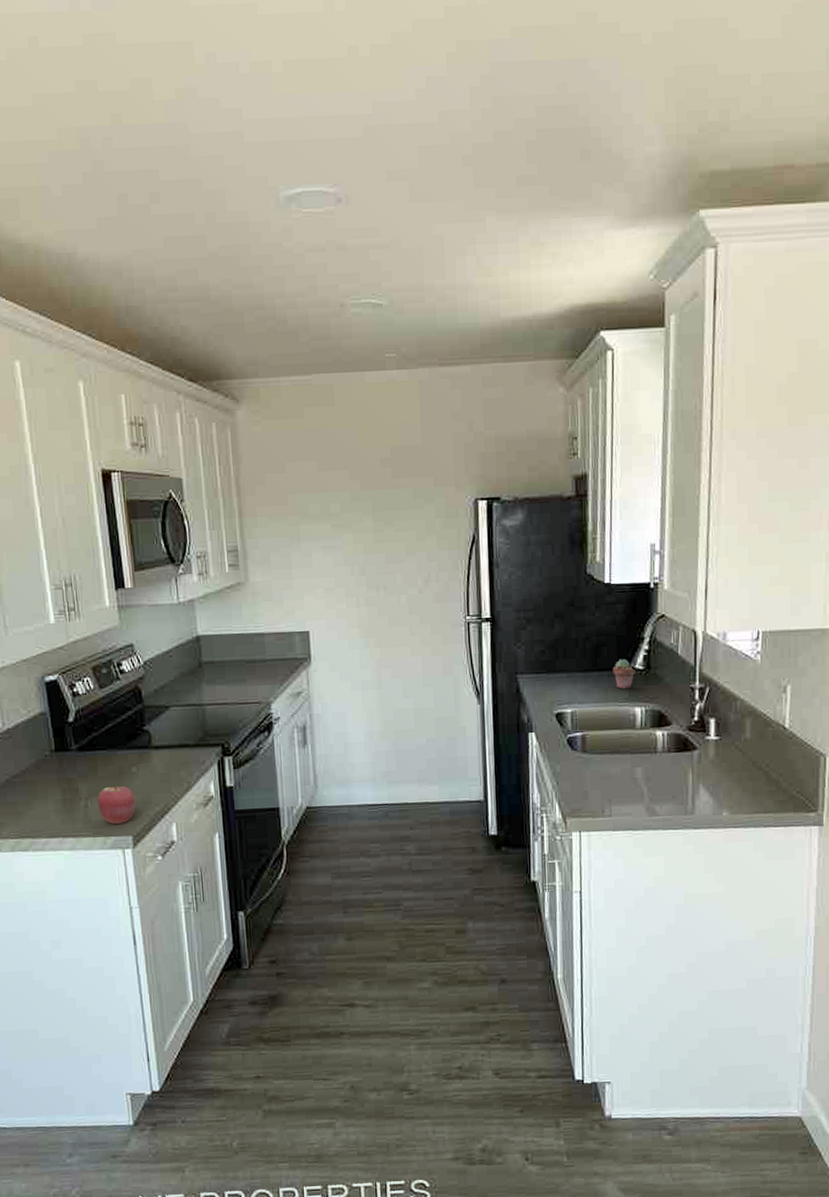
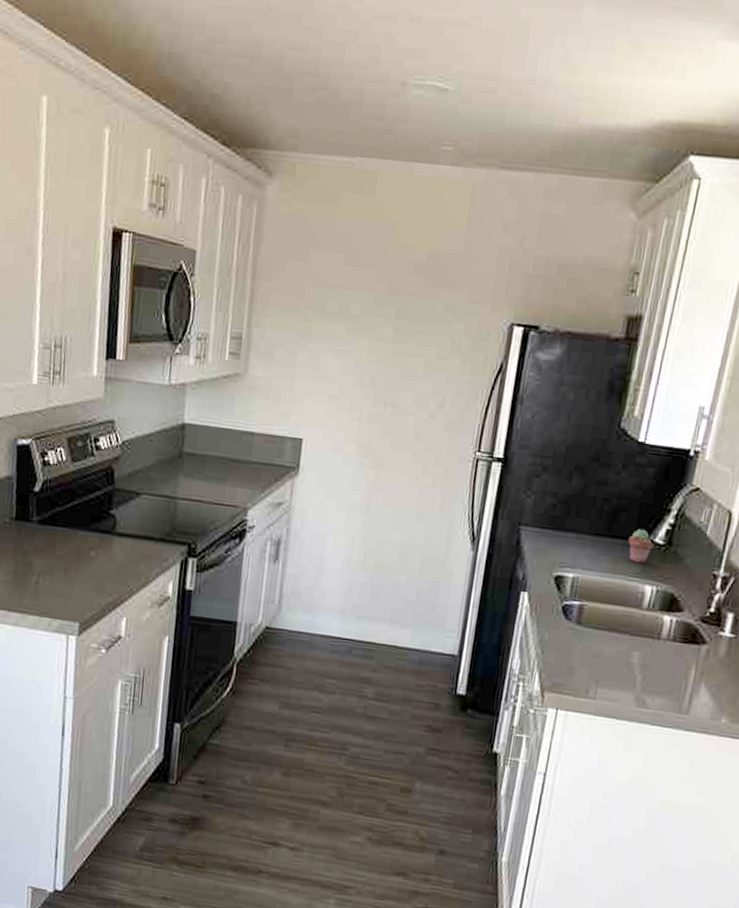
apple: present [97,785,136,824] -> none [49,567,89,608]

